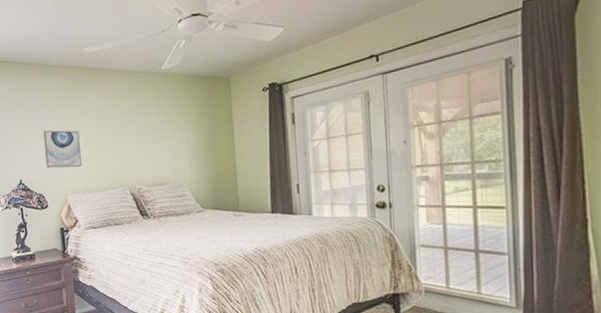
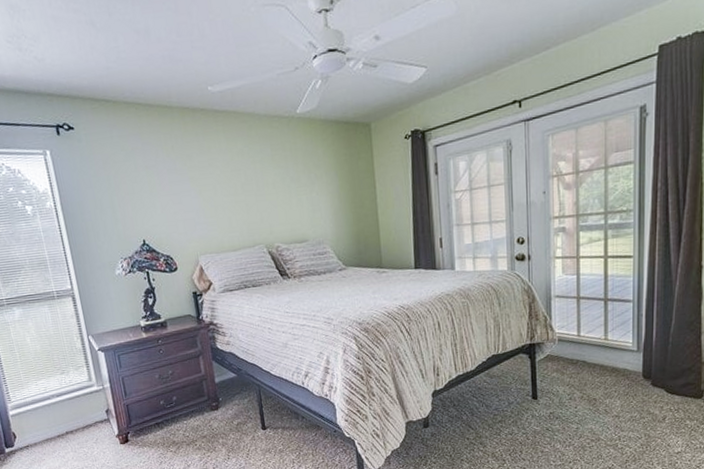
wall art: present [43,130,82,169] -> none [166,182,213,227]

